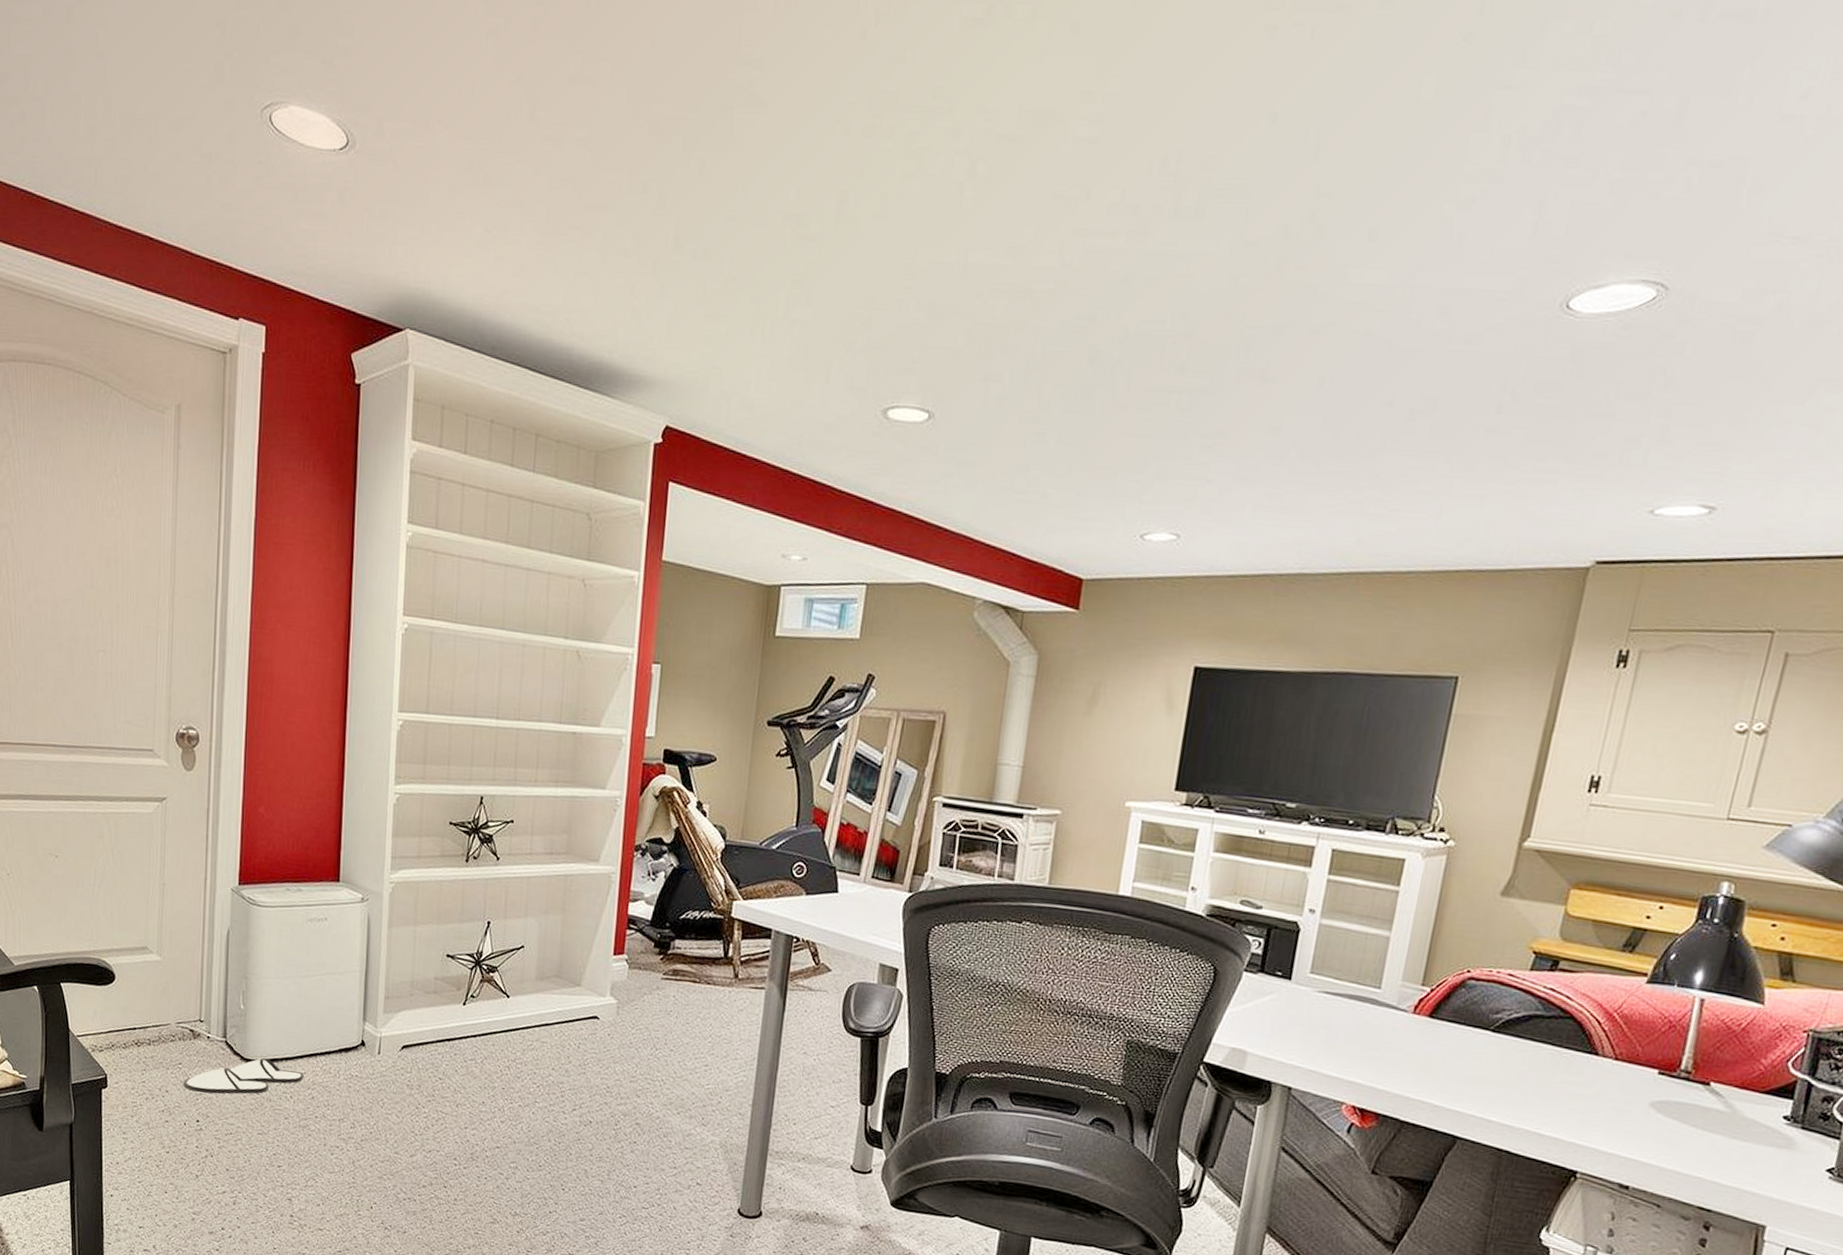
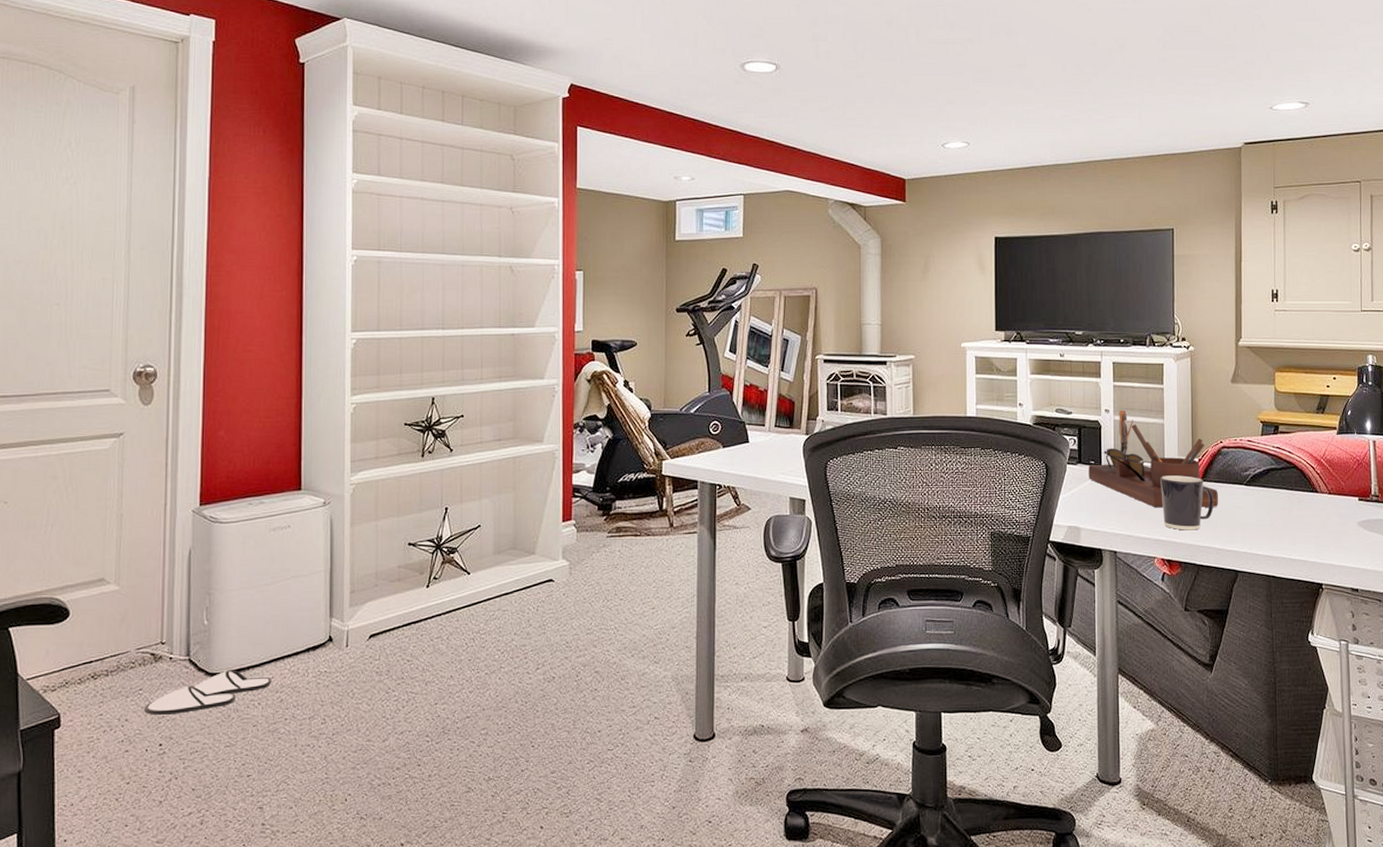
desk organizer: none [1270,912,1450,1053] -> present [1088,410,1219,508]
mug: none [1364,1003,1443,1078] -> present [1159,475,1214,531]

